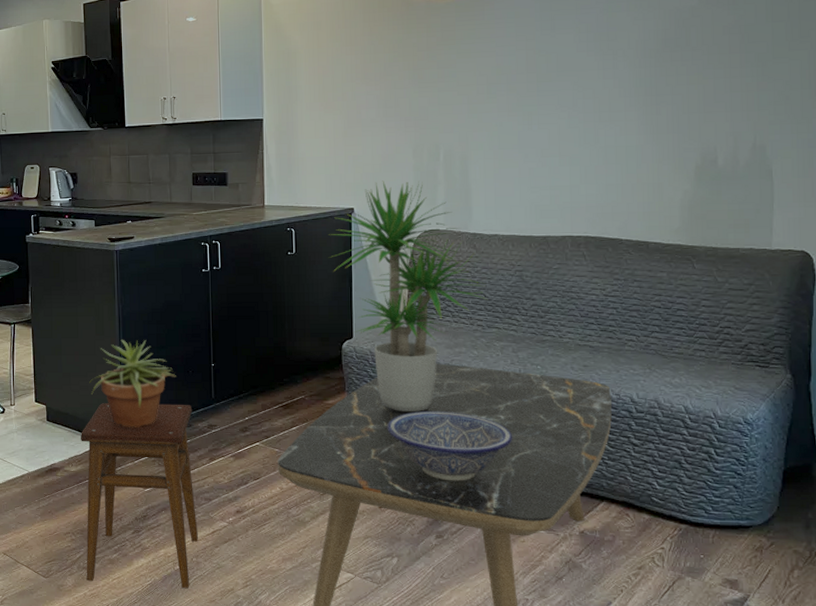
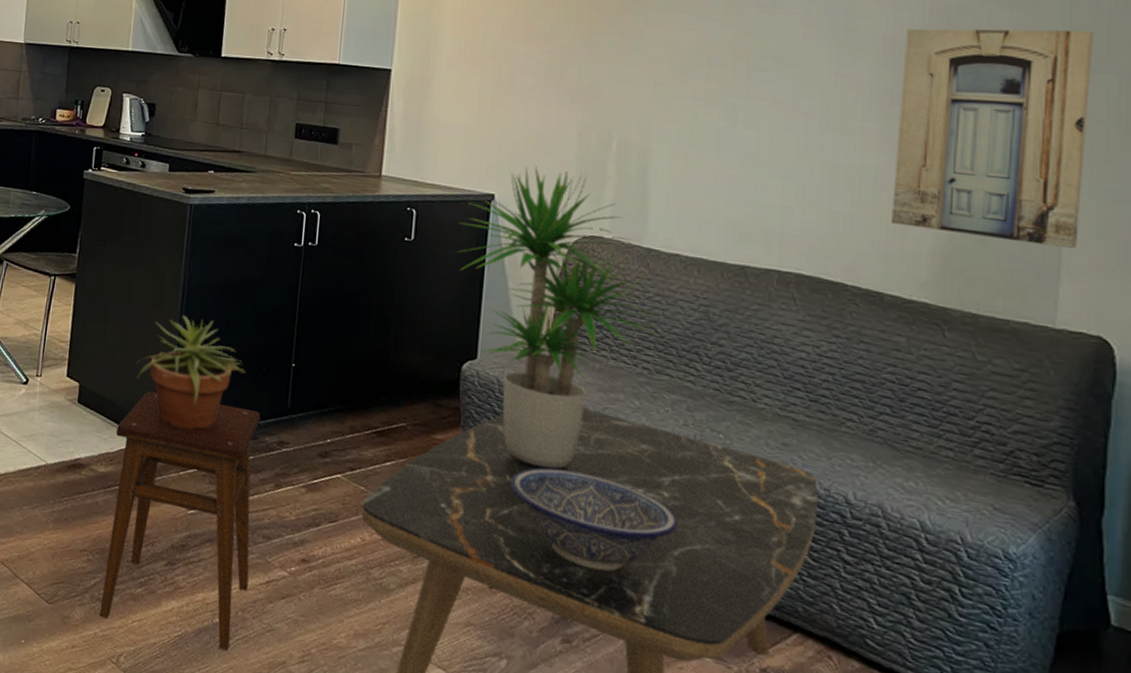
wall art: none [650,18,789,189] -> present [892,28,1094,250]

